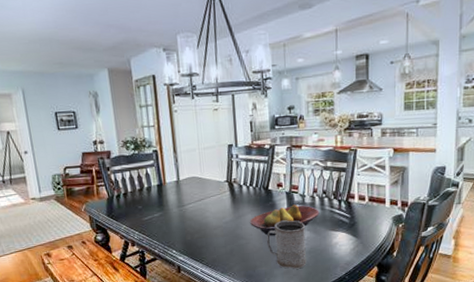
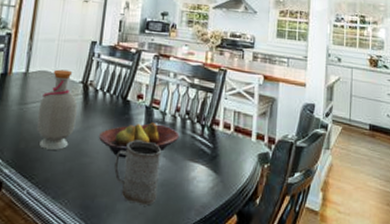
bottle: none [195,173,228,238] -> present [36,69,78,150]

